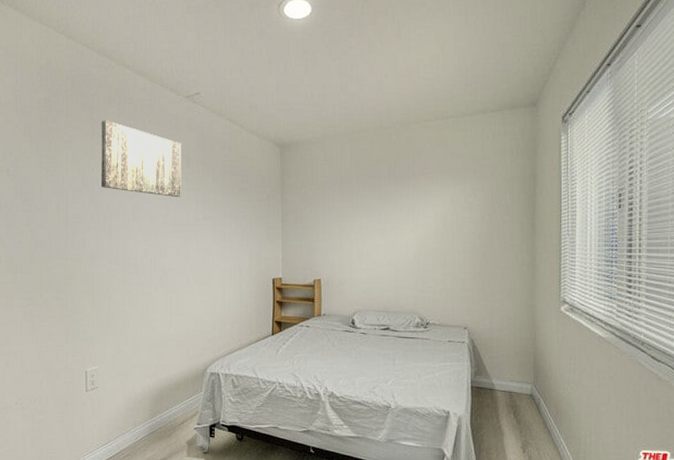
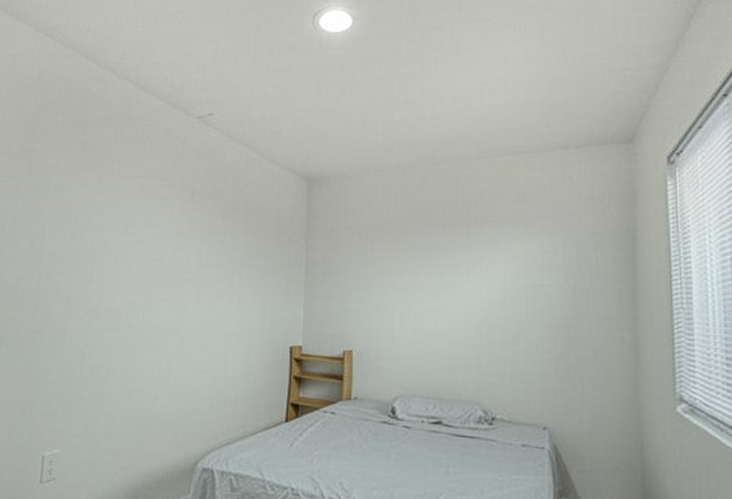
wall art: present [101,120,181,197] -> none [86,141,187,237]

